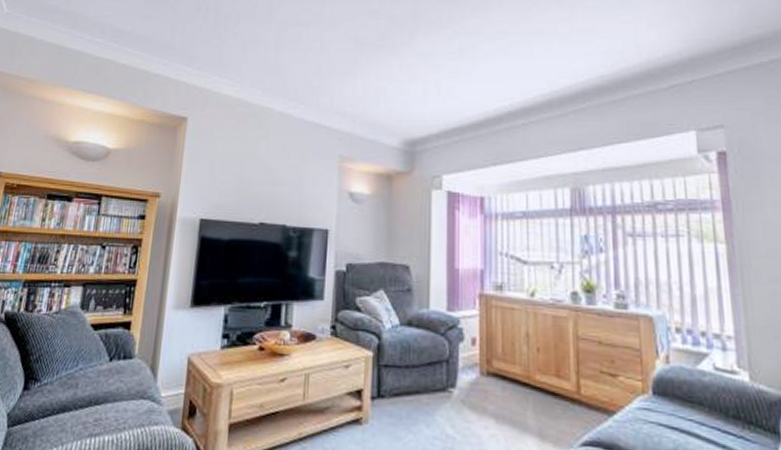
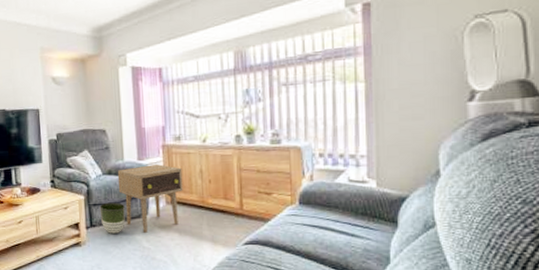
planter: none [392,364,425,411] -> present [99,202,125,234]
side table: none [419,319,503,414] -> present [117,164,183,233]

